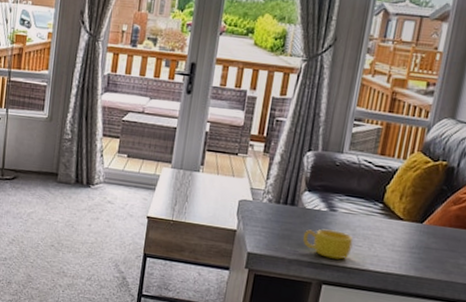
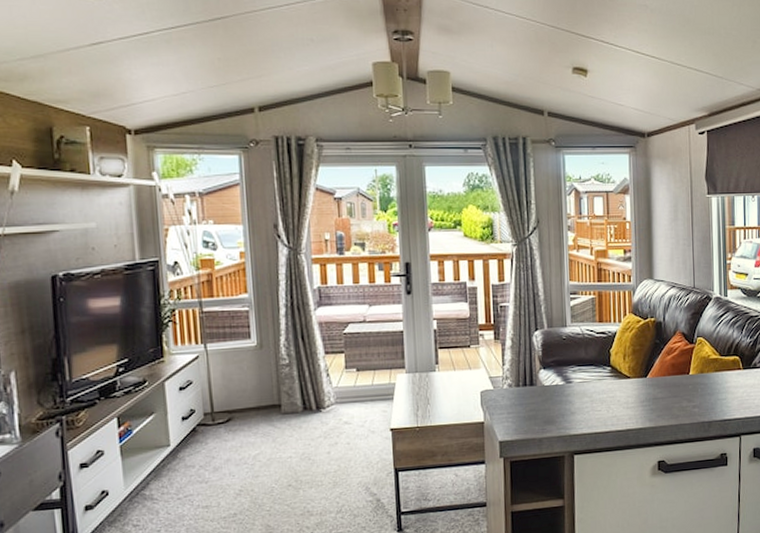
cup: present [303,229,353,260] -> none [547,400,593,429]

